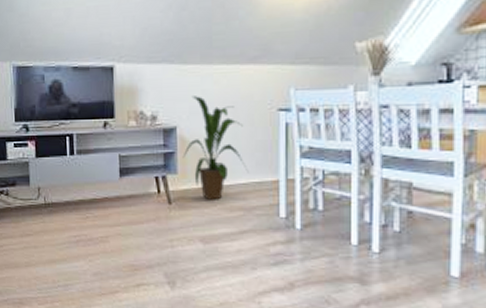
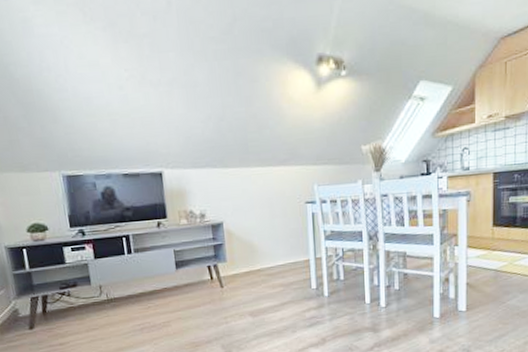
house plant: present [182,96,249,200] -> none [230,194,285,281]

